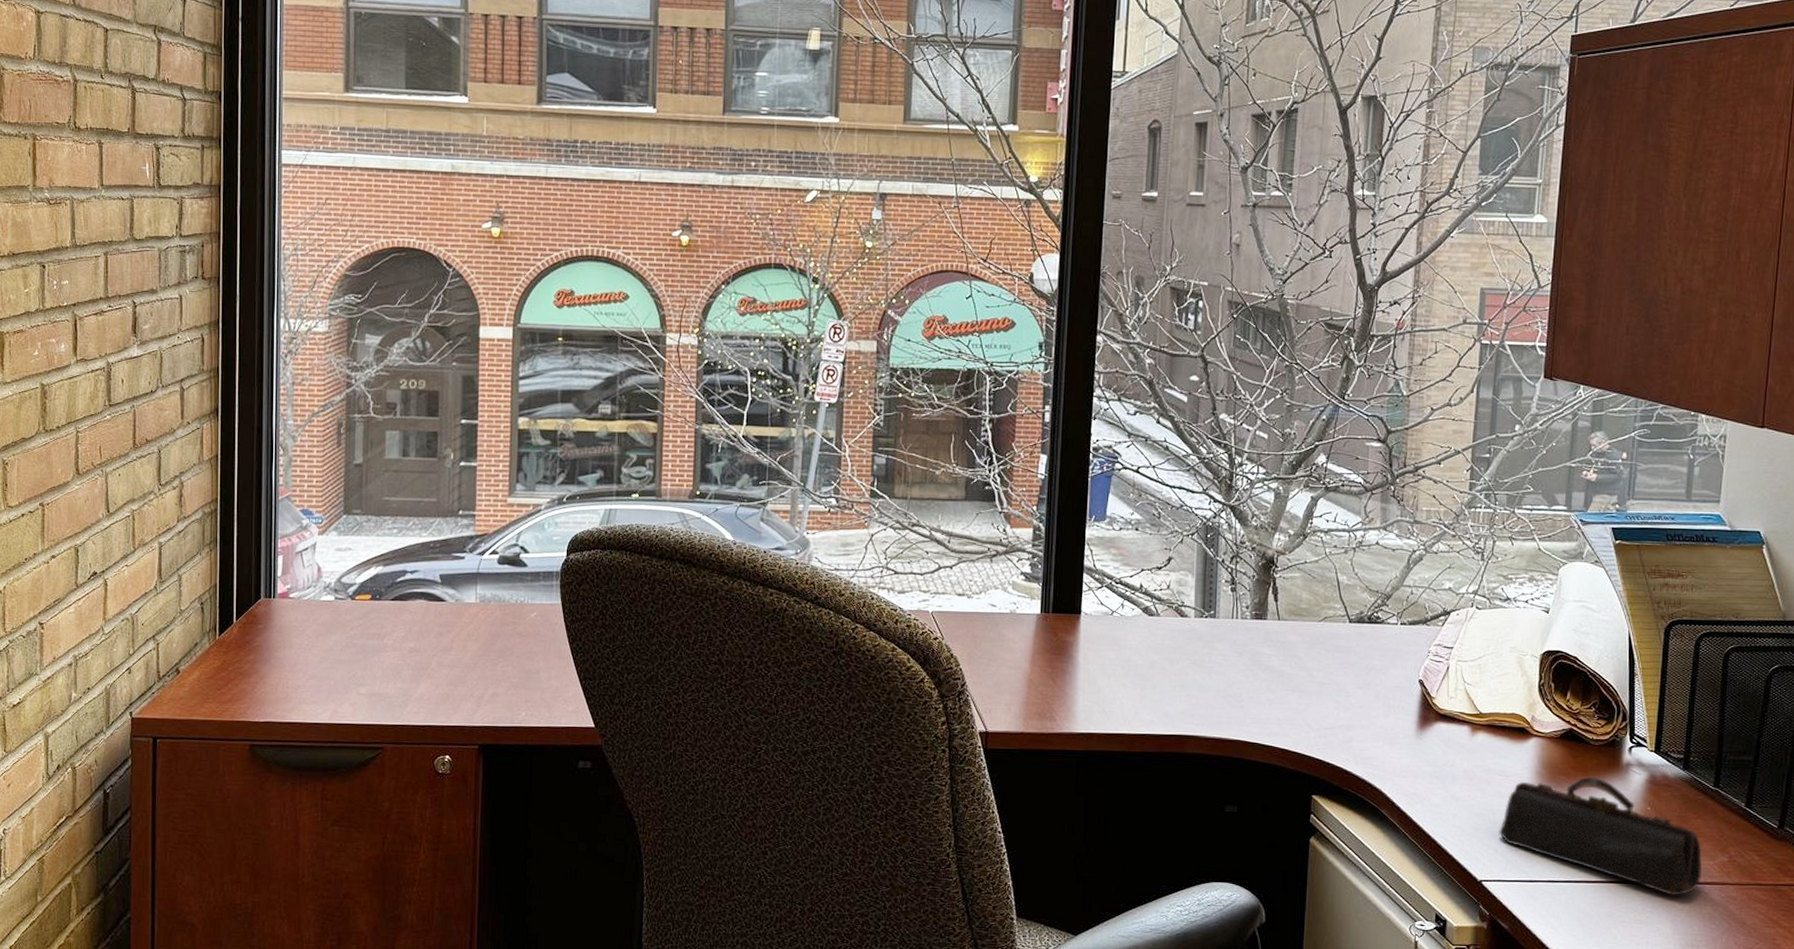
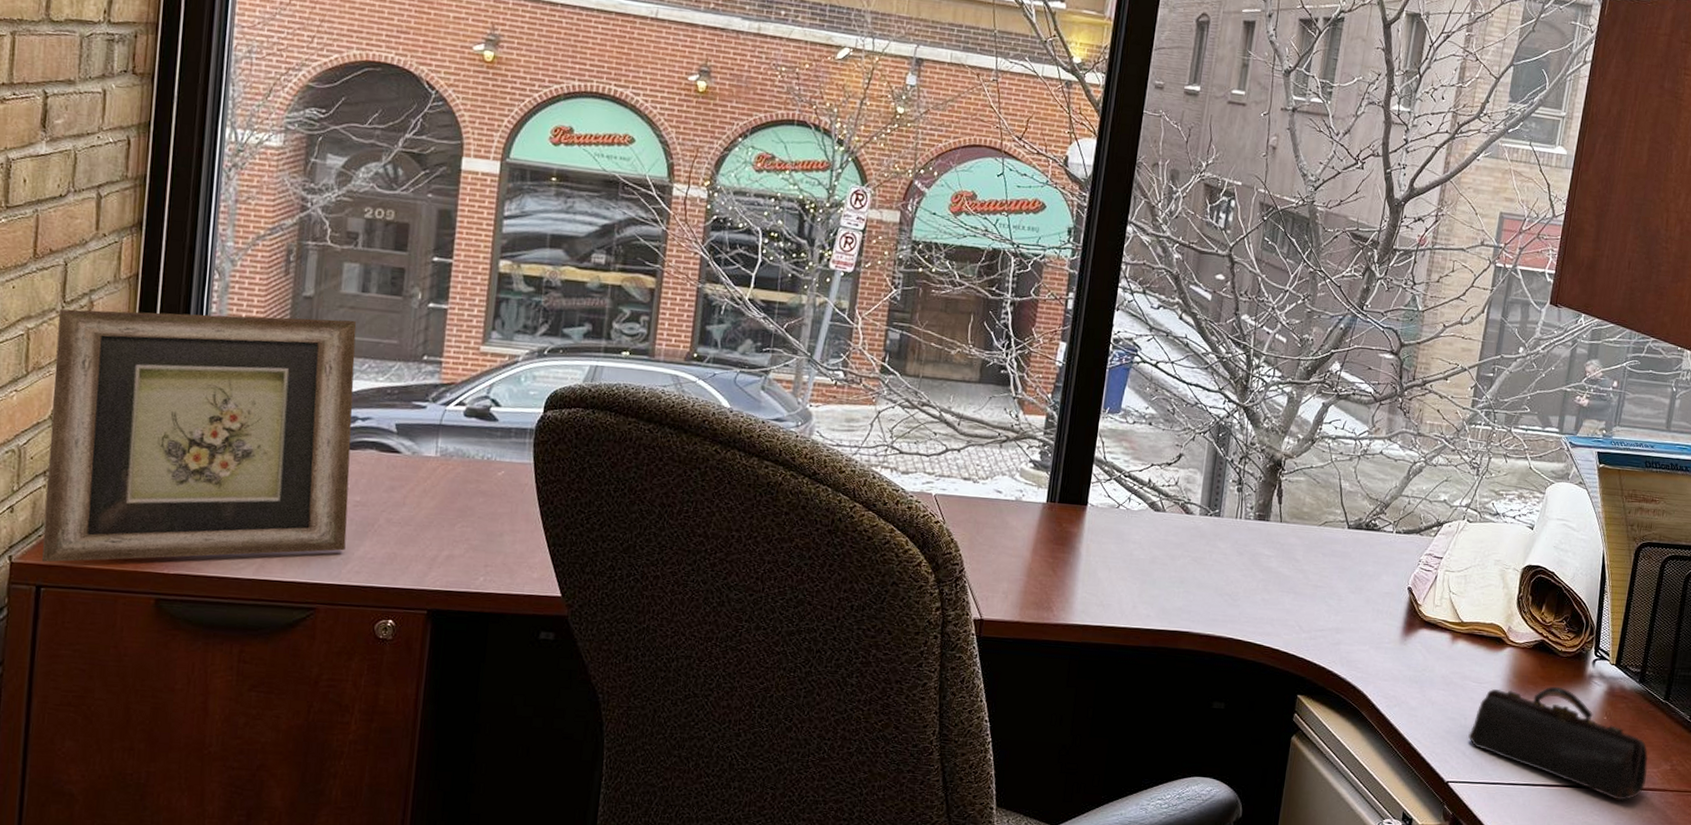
picture frame: none [156,482,405,716] -> present [42,309,357,563]

